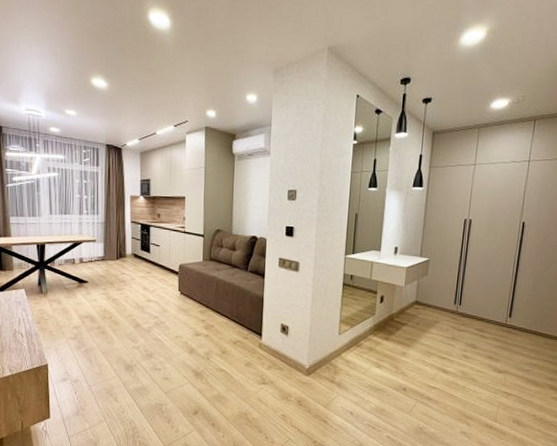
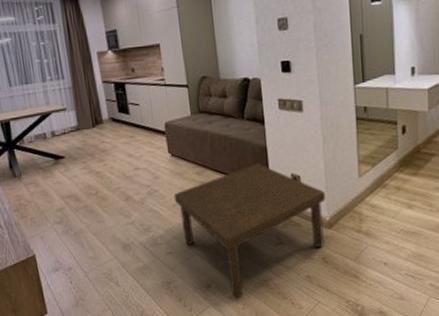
coffee table: none [177,311,309,427] -> present [173,164,326,299]

